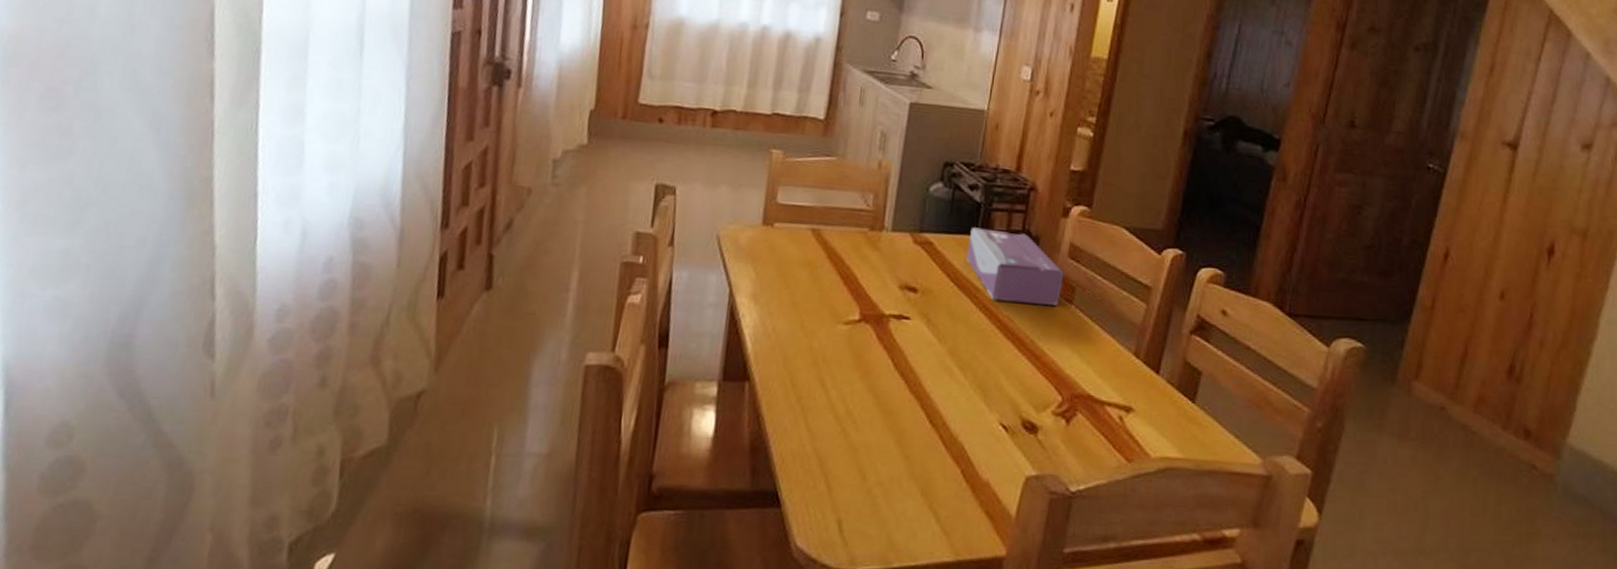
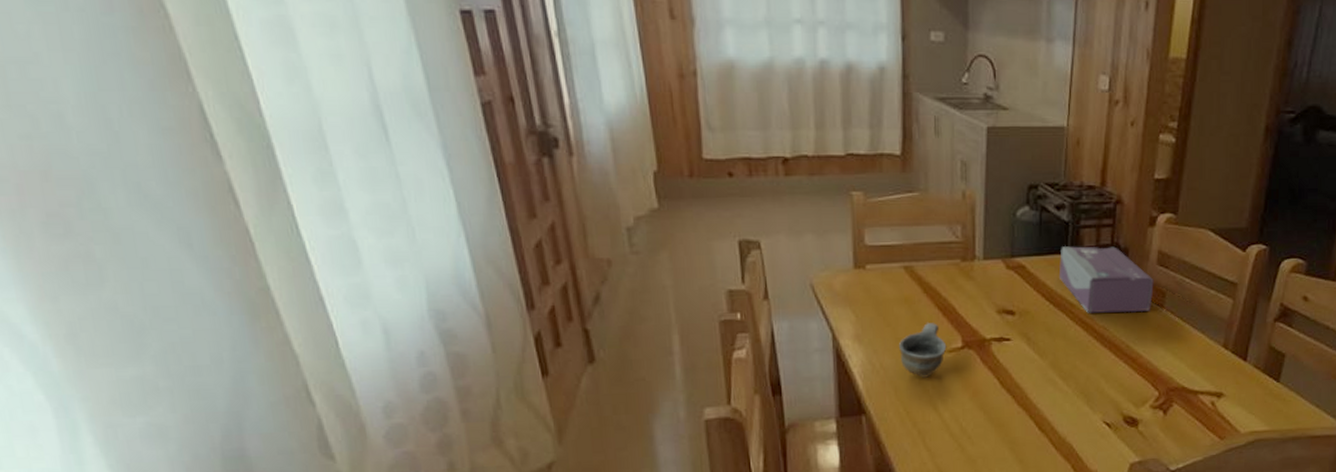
cup: none [794,290,844,349] -> present [898,323,947,378]

